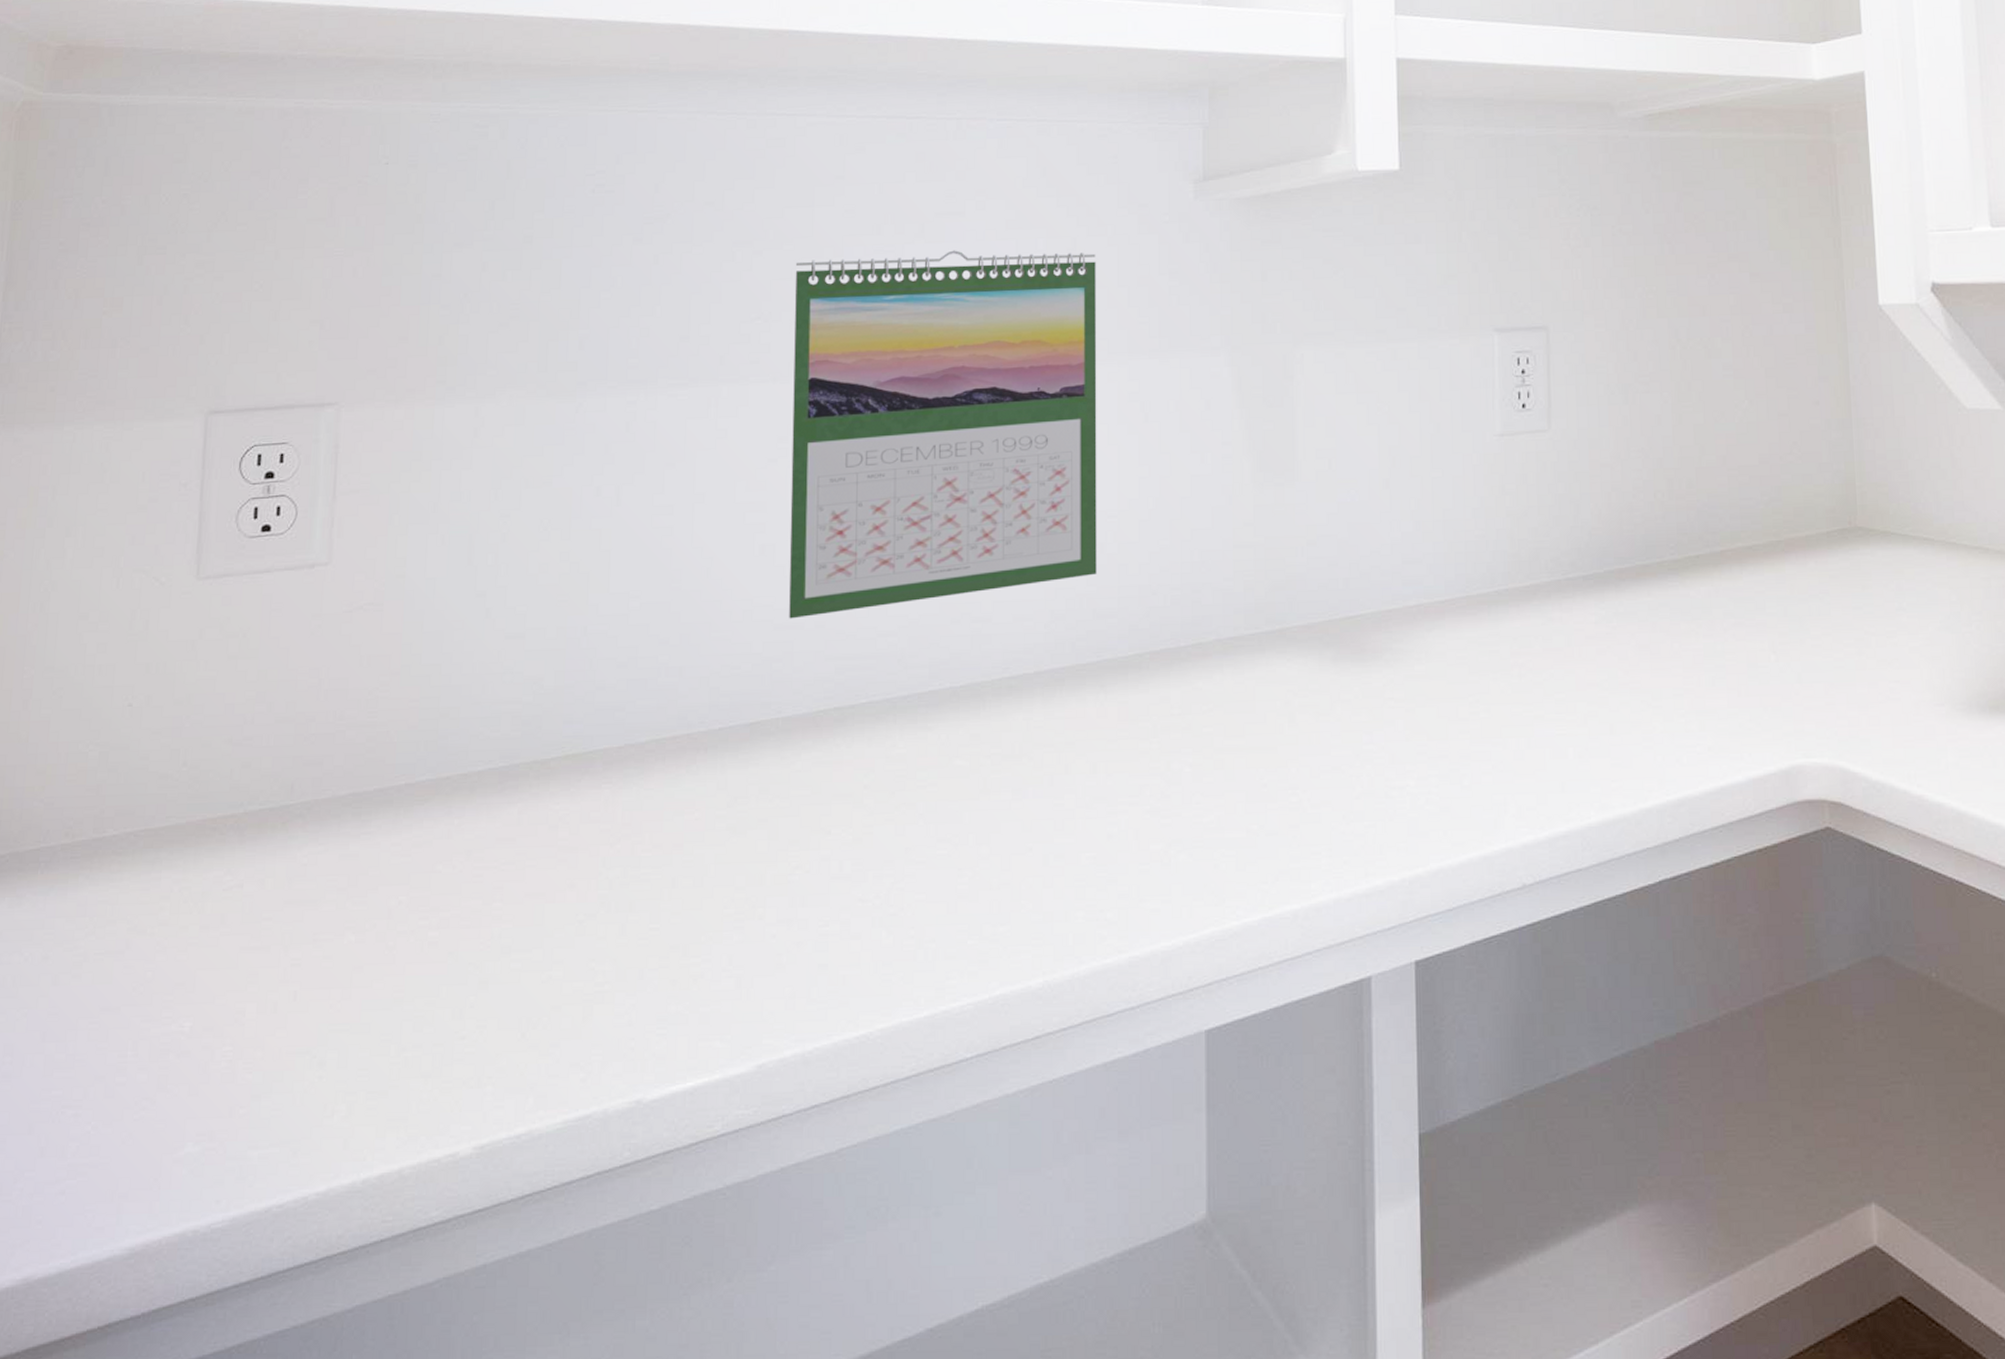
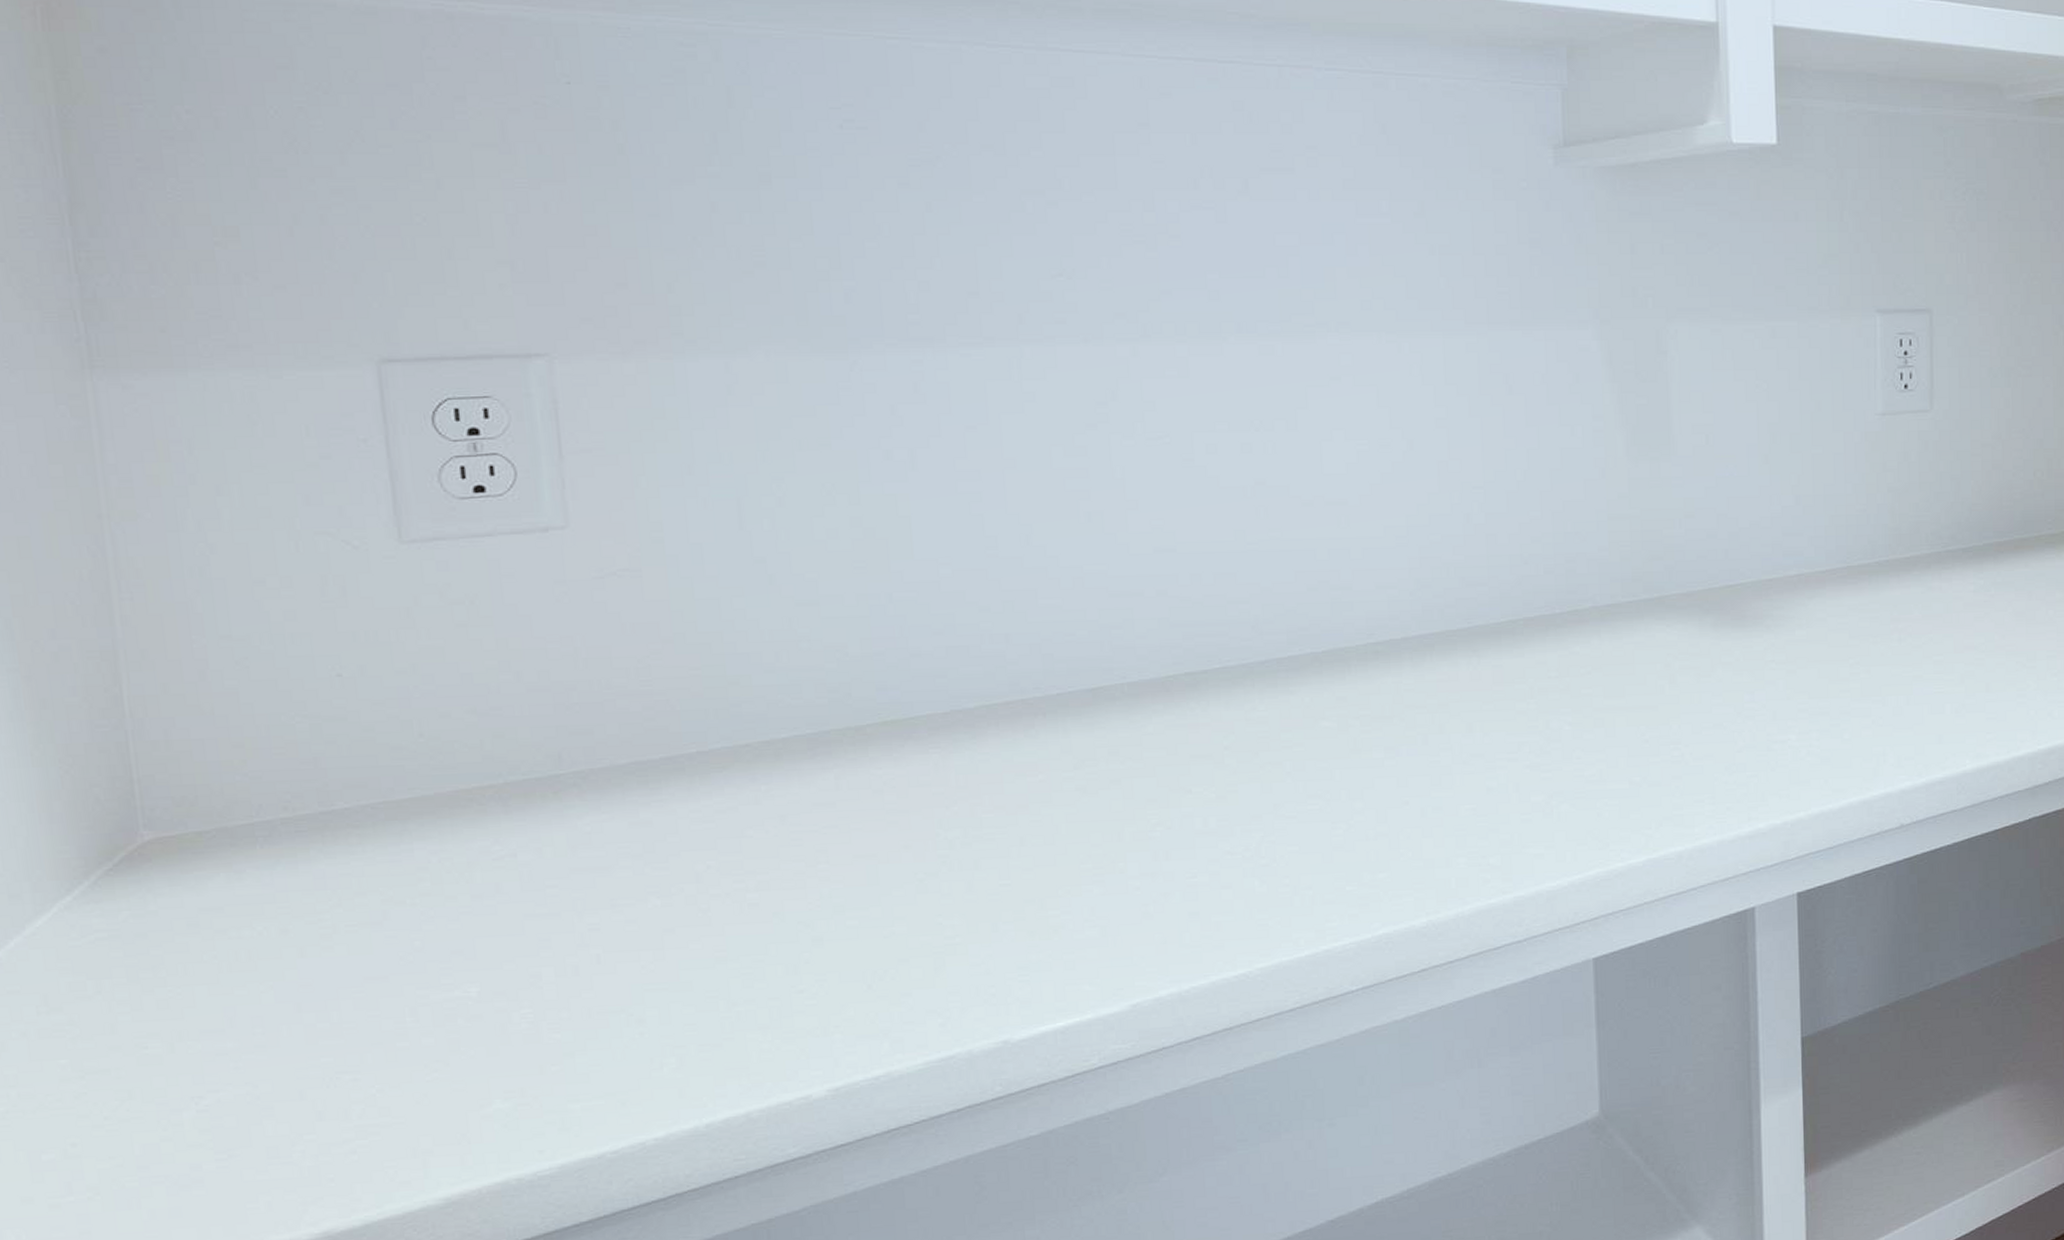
calendar: present [788,250,1097,619] -> none [1098,209,1464,586]

